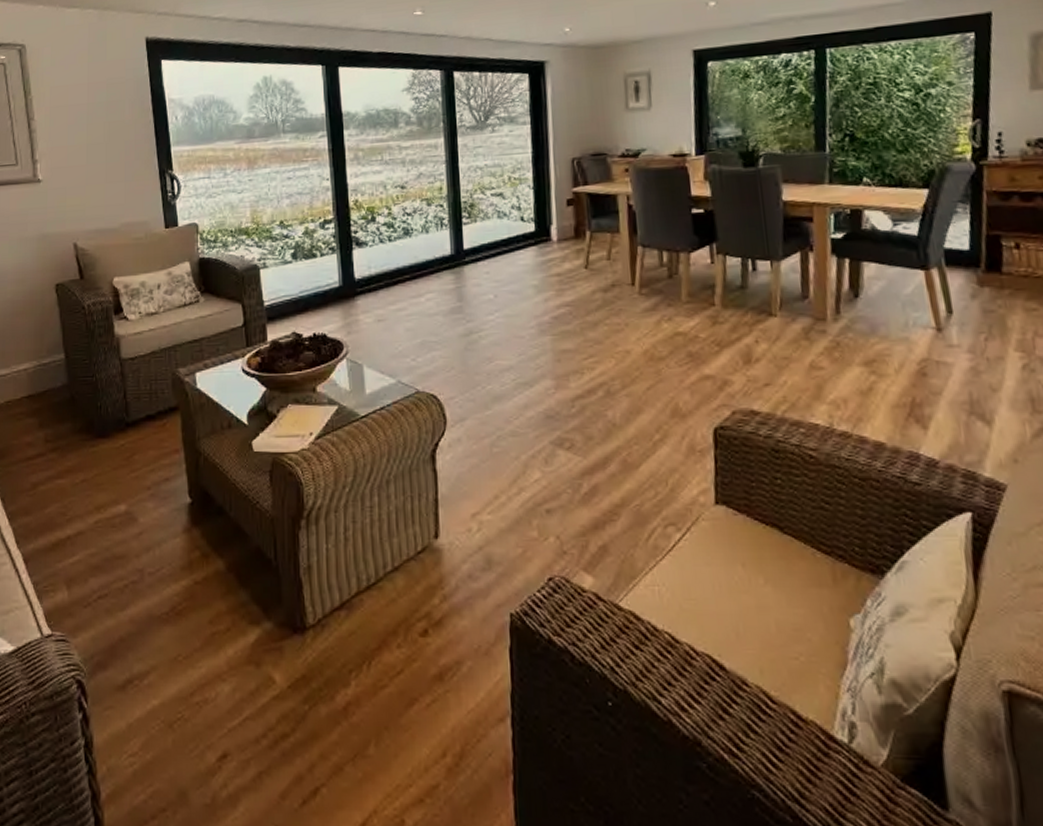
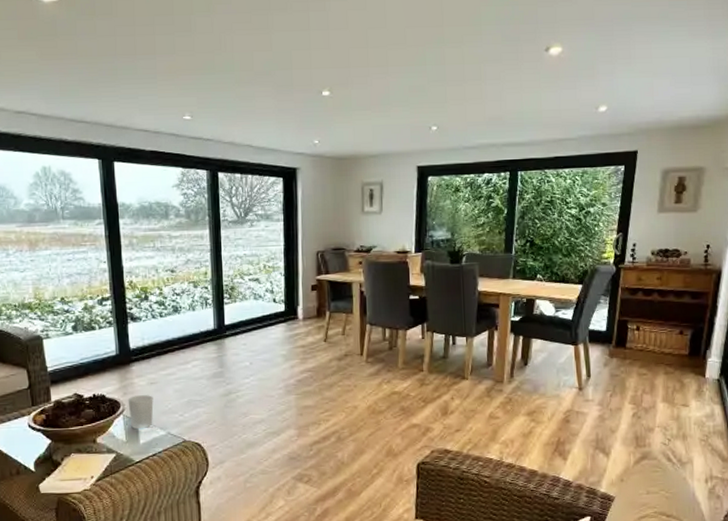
candle holder: none [352,334,382,377] -> present [128,395,154,430]

